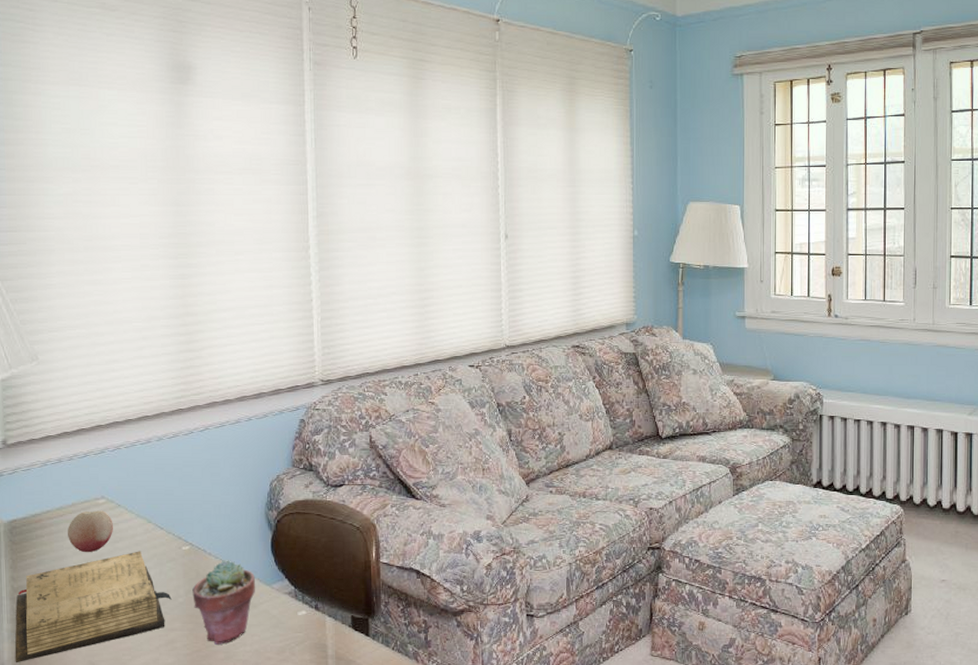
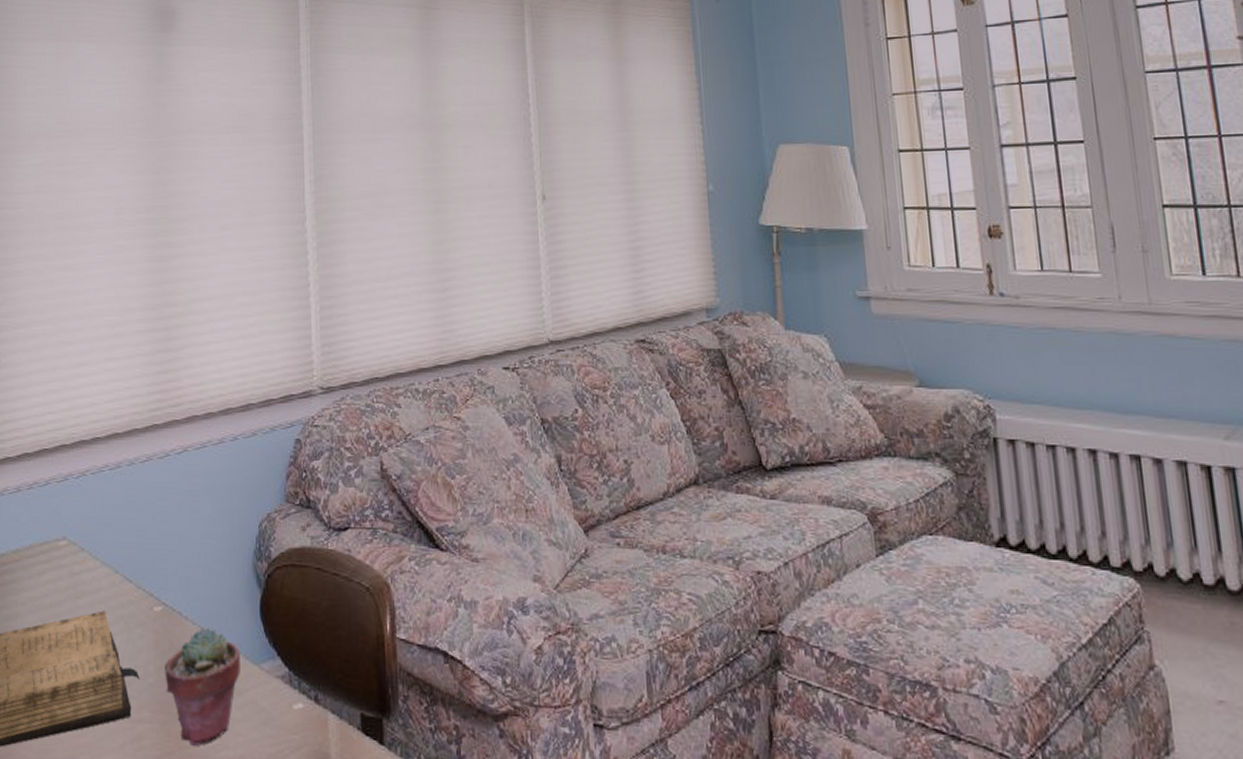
fruit: present [68,510,113,553] -> none [23,555,75,611]

